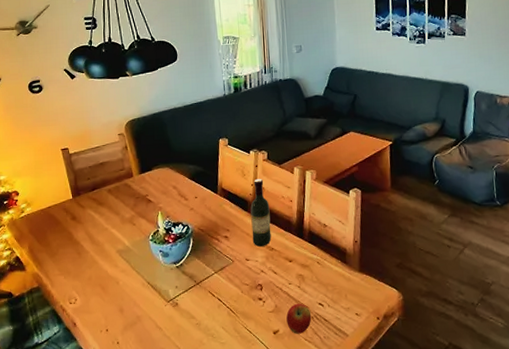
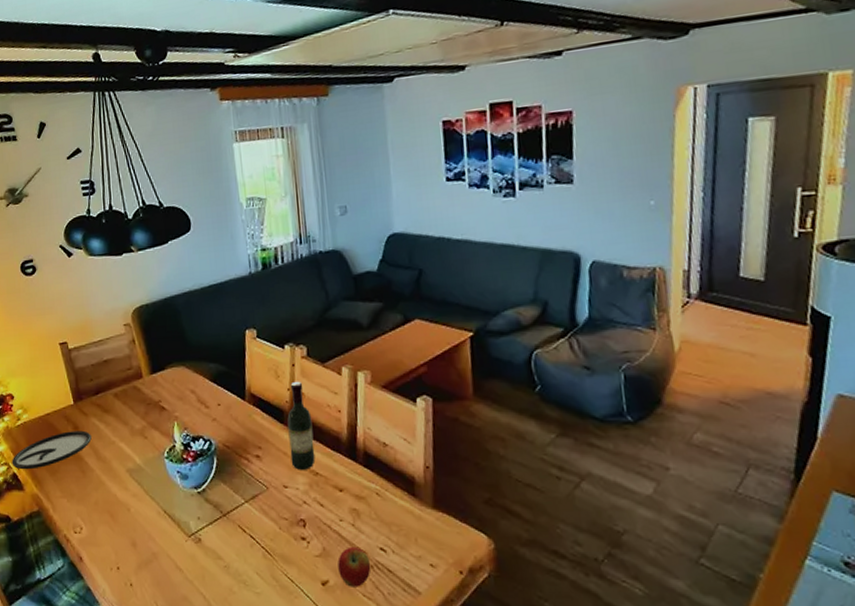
plate: none [15,220,87,254] -> present [12,430,92,470]

